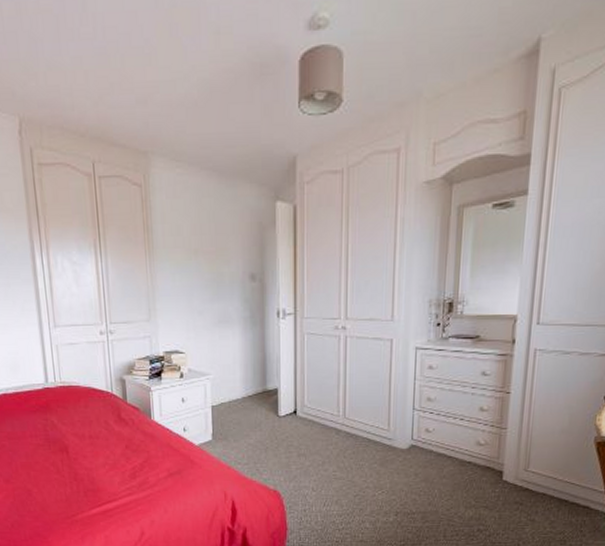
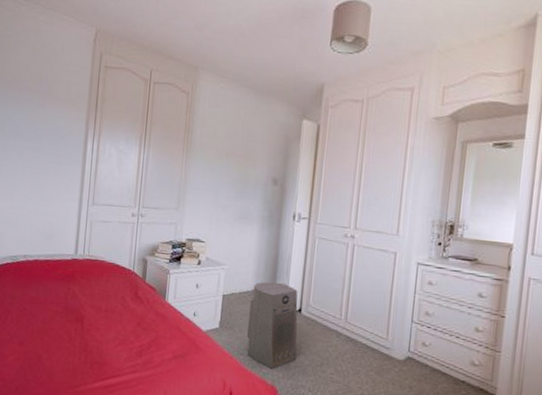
air purifier: none [241,386,297,474] -> present [246,282,298,369]

